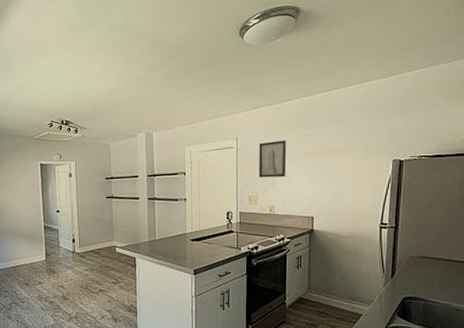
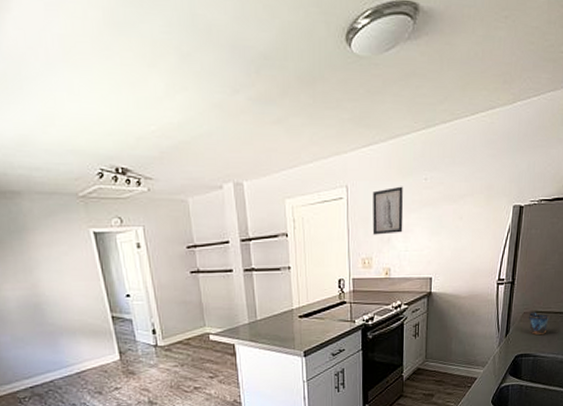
mug: none [416,257,440,280] -> present [529,312,551,335]

